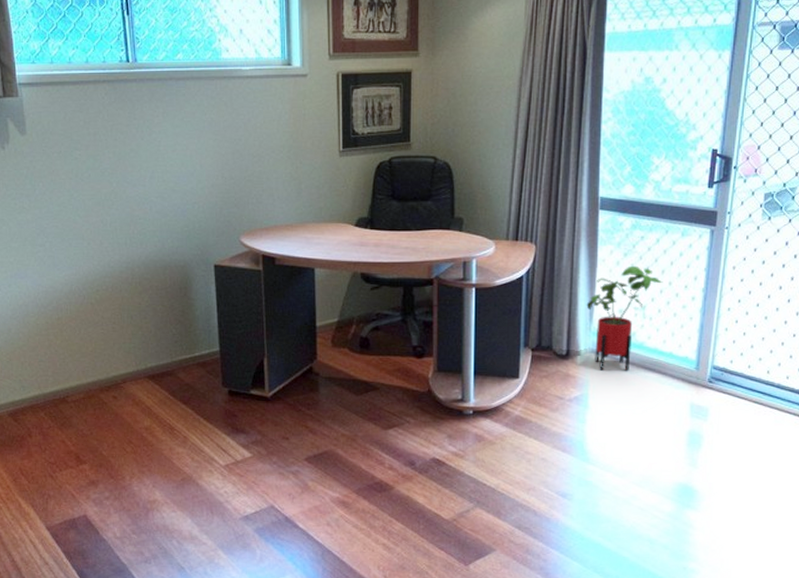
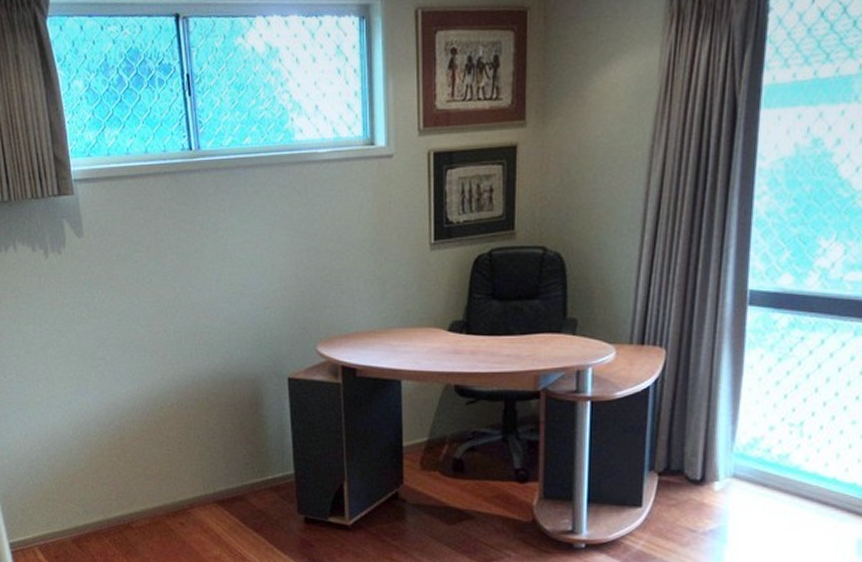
house plant: present [586,265,663,371] -> none [727,372,828,499]

